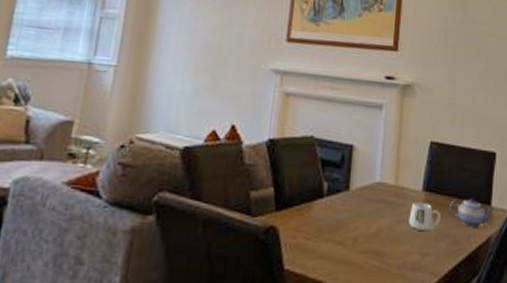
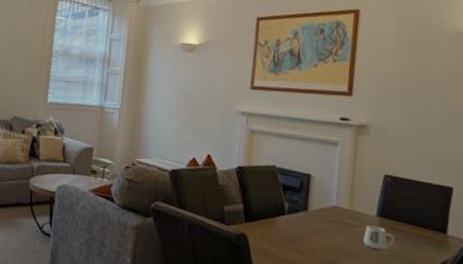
teapot: present [449,198,494,227] -> none [403,226,450,252]

